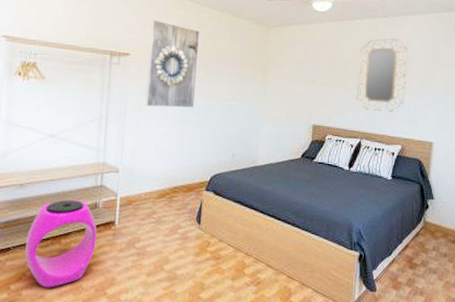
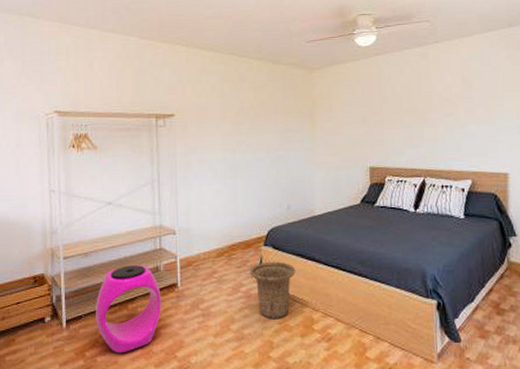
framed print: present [145,19,200,108] -> none [191,77,244,165]
basket: none [189,206,234,262] -> present [249,261,296,320]
home mirror: present [356,38,408,112] -> none [412,64,470,146]

